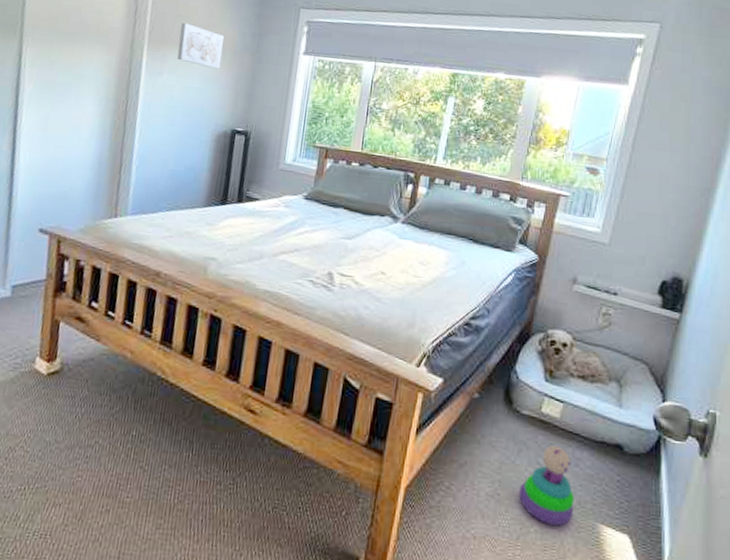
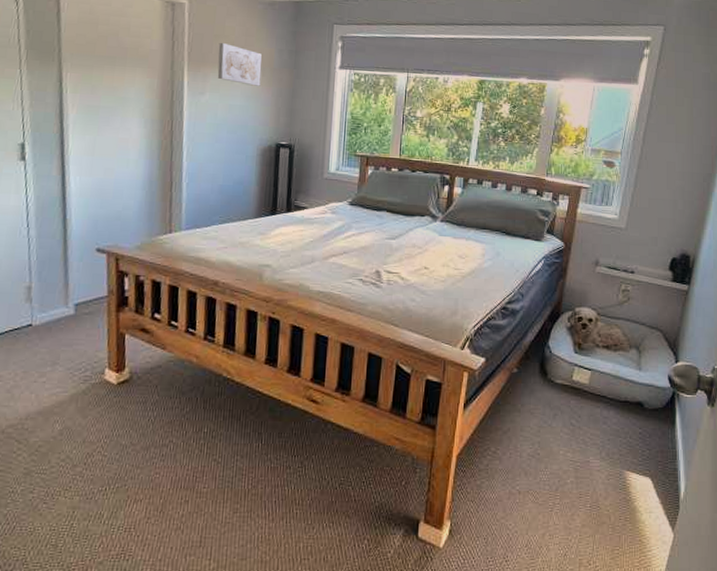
stacking toy: present [519,444,574,526] -> none [556,407,604,476]

